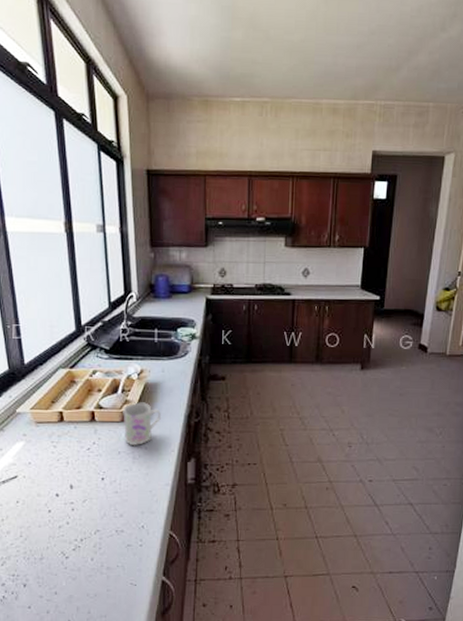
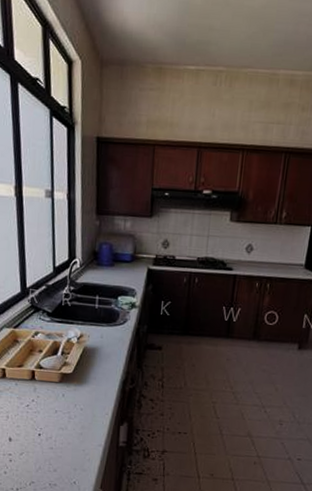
mug: present [123,402,161,446] -> none [61,365,98,407]

